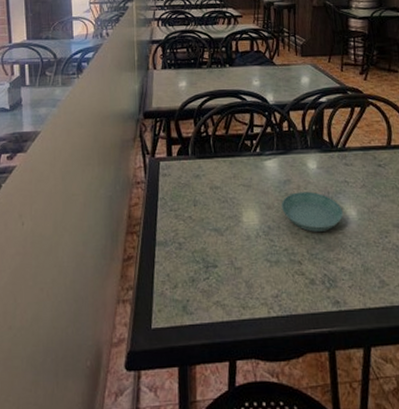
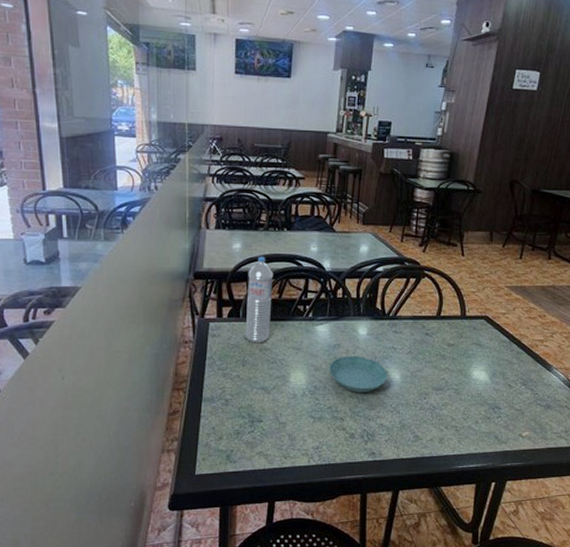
water bottle: none [194,93,220,182] -> present [245,256,273,343]

